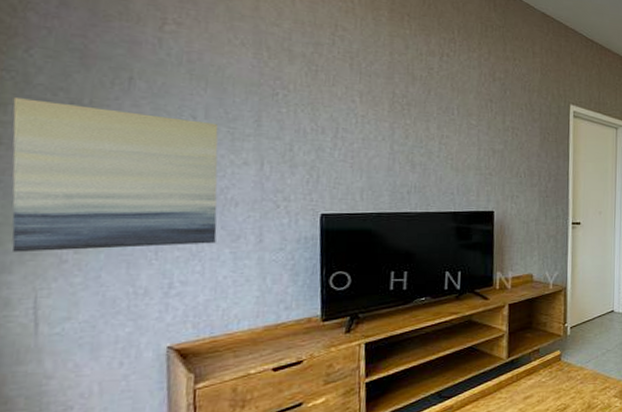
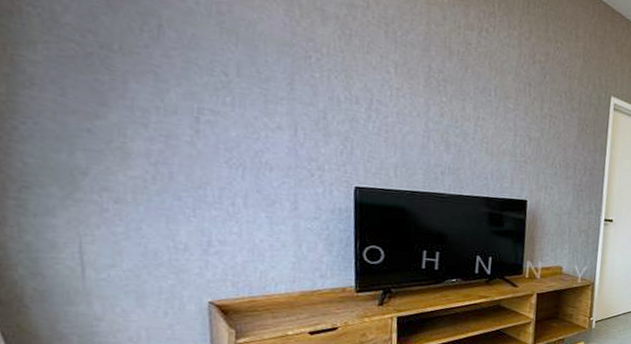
wall art: present [11,98,219,253] -> none [41,36,253,207]

